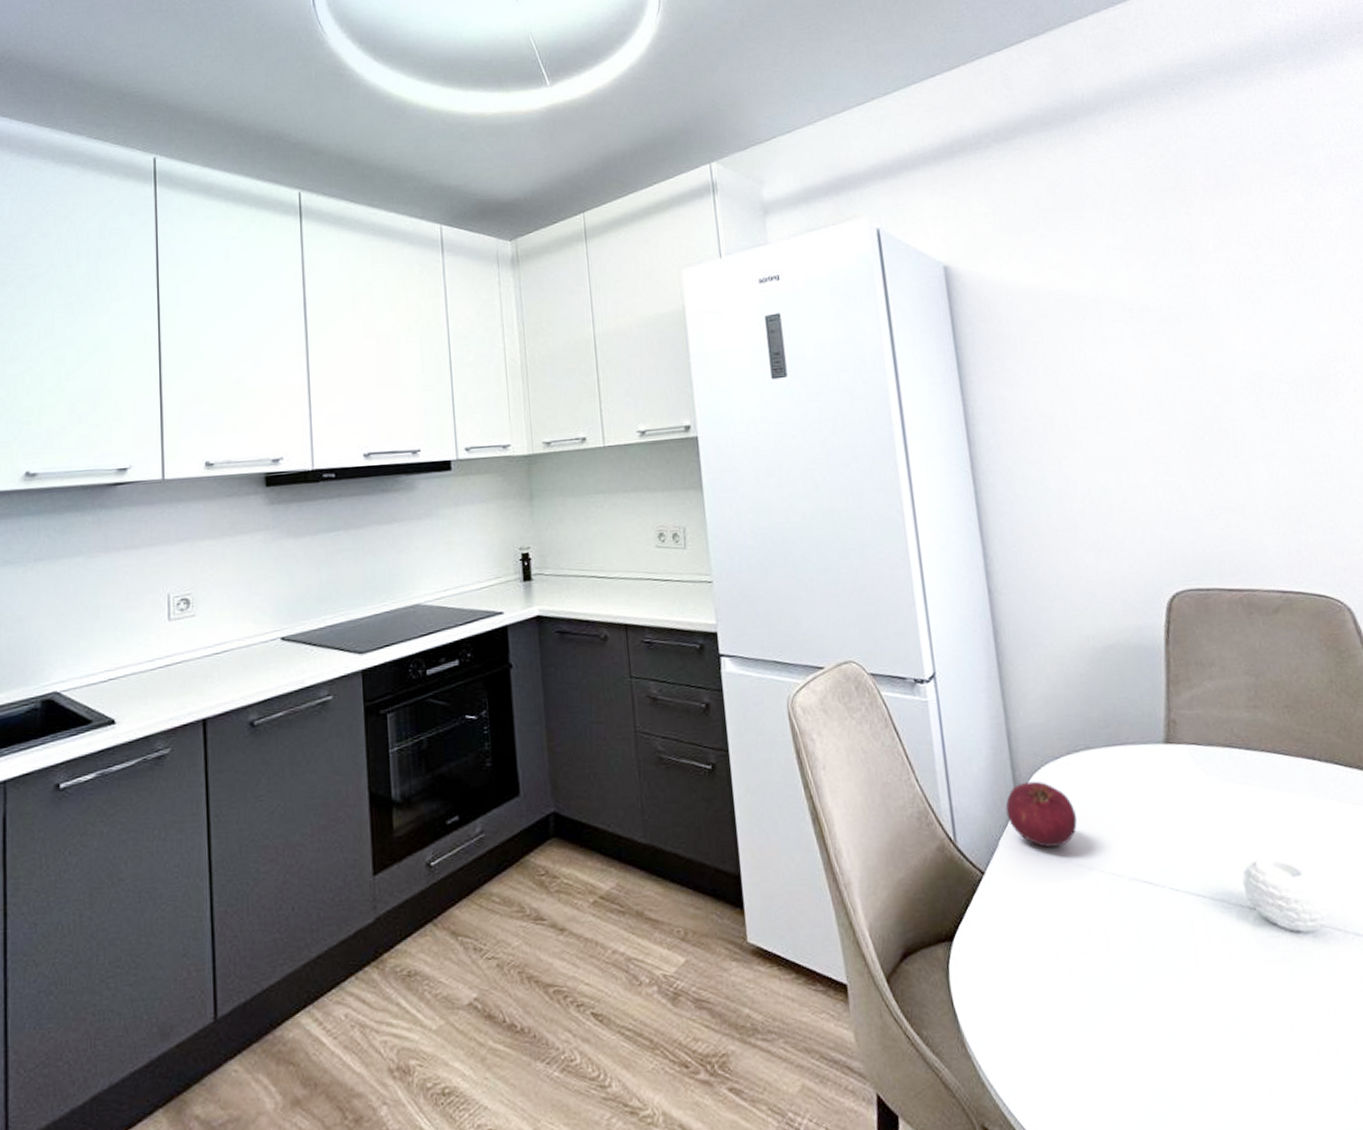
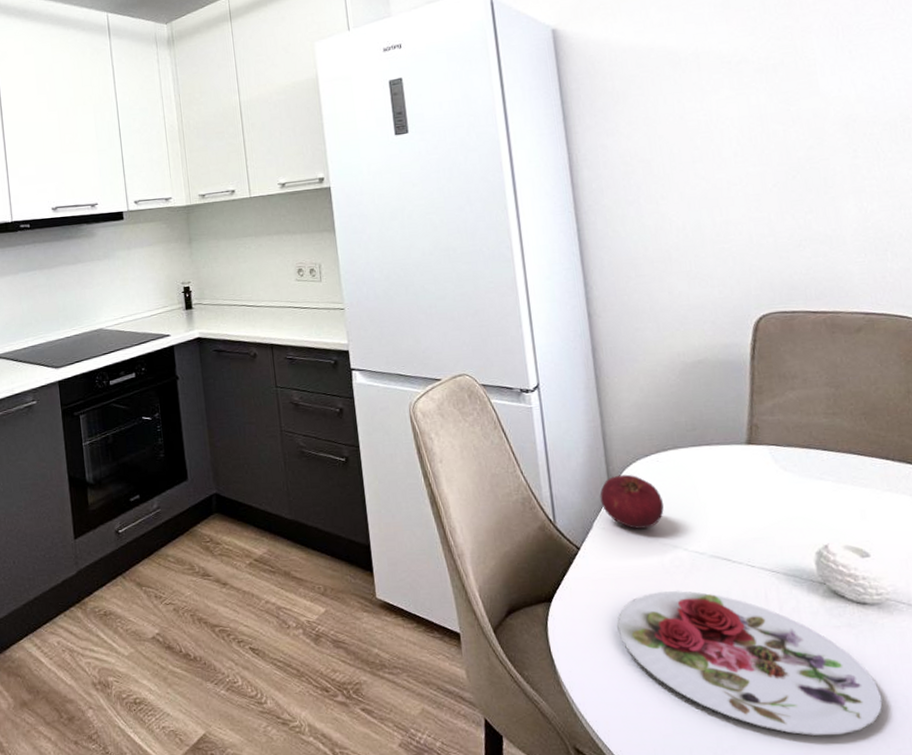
plate: none [1028,922,1324,1098] -> present [617,591,883,736]

